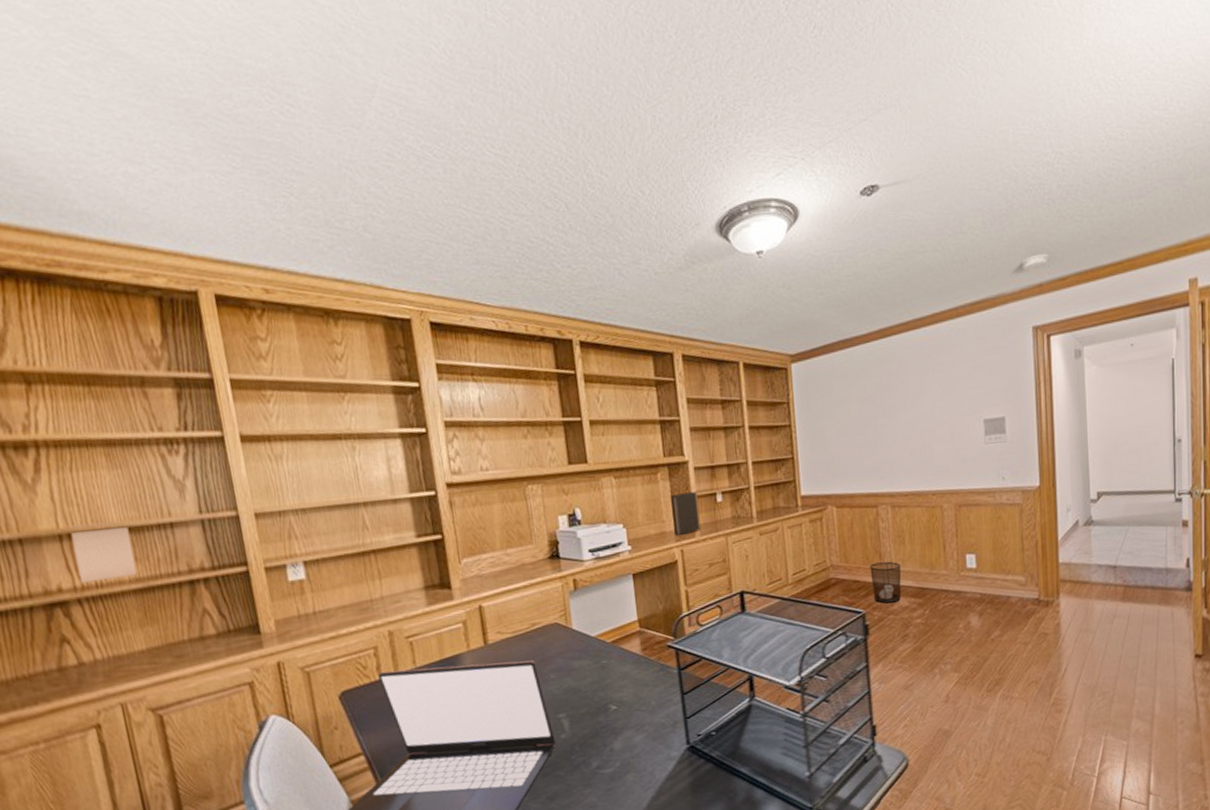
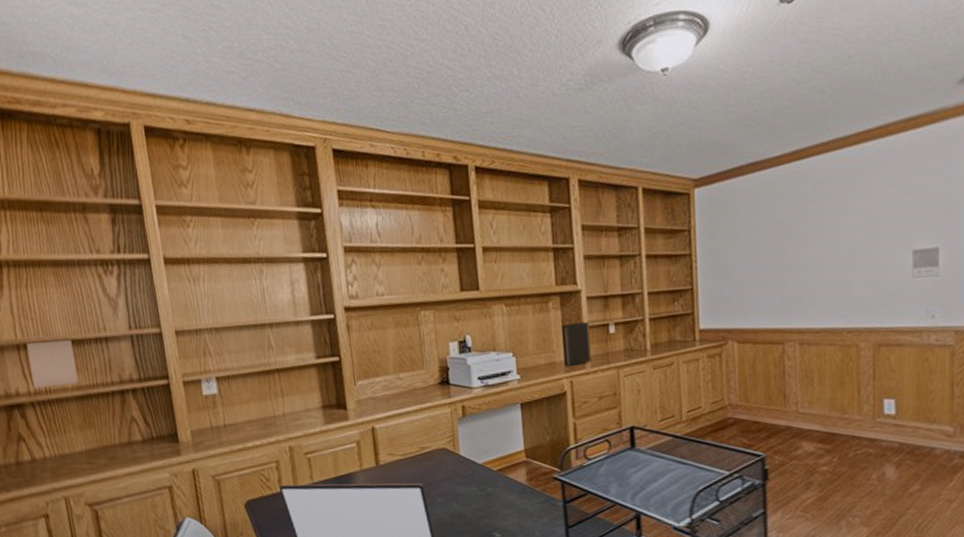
waste bin: present [870,561,901,604] -> none [772,403,808,448]

